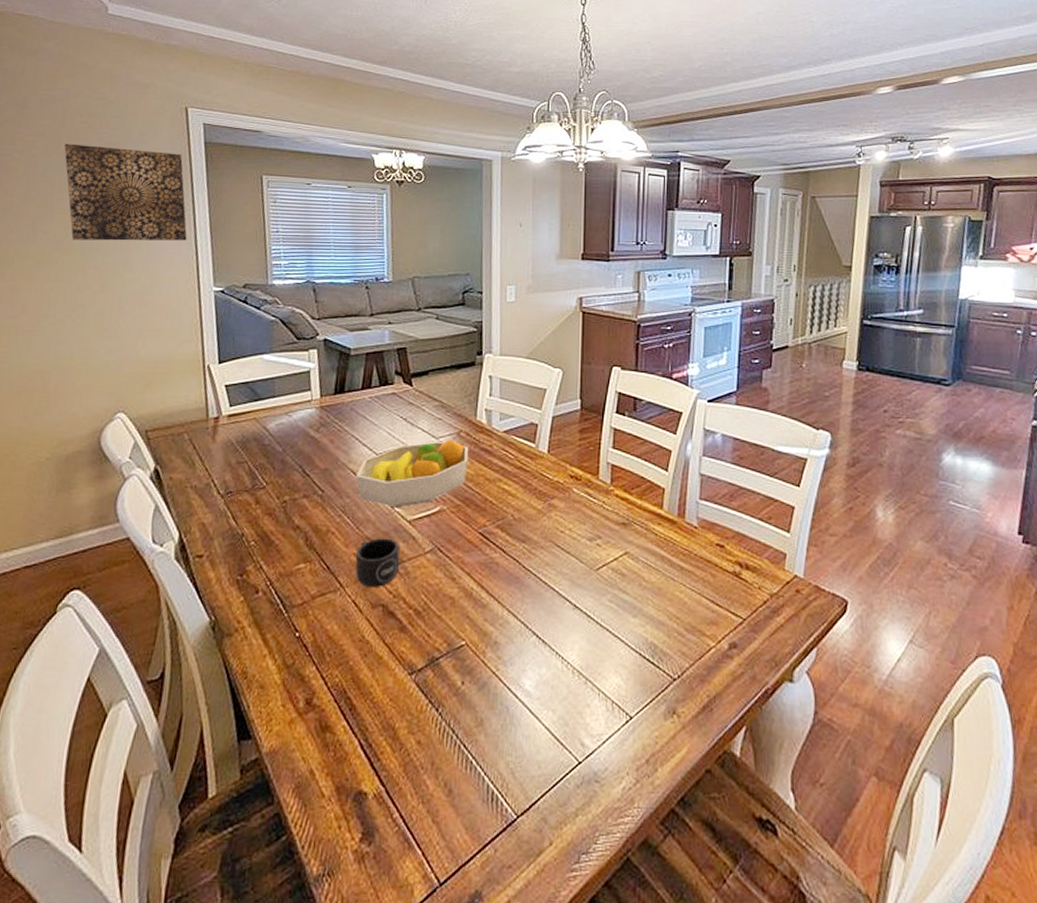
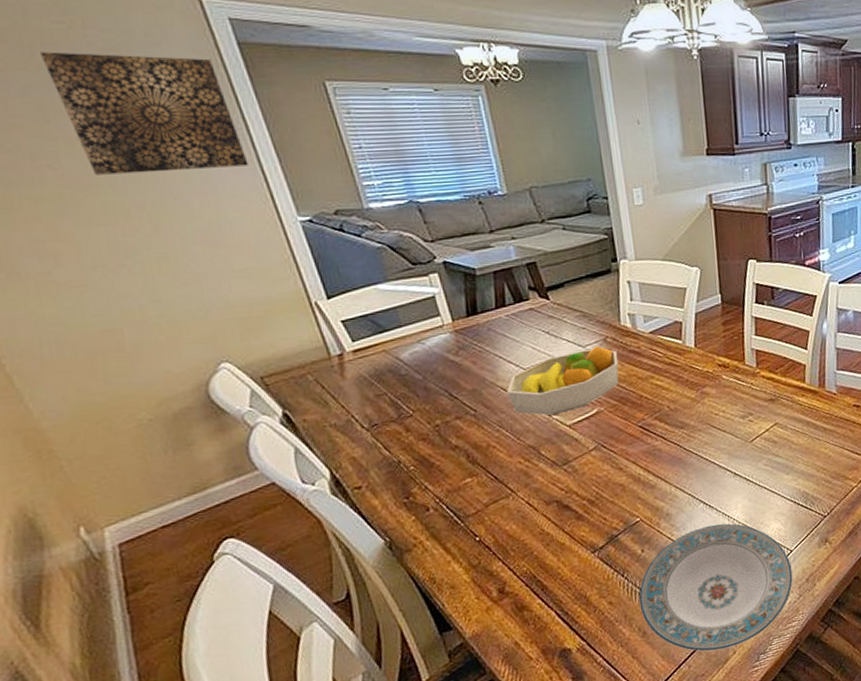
mug: present [355,538,400,587] -> none [520,443,567,489]
plate: none [450,665,630,835] -> present [639,523,793,652]

